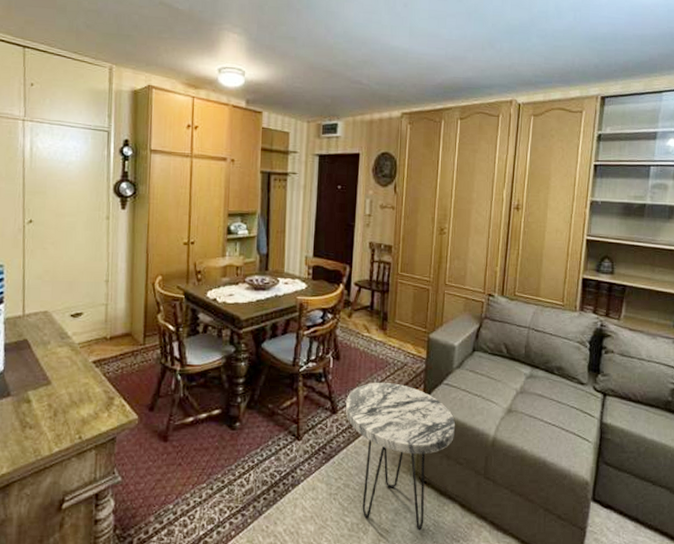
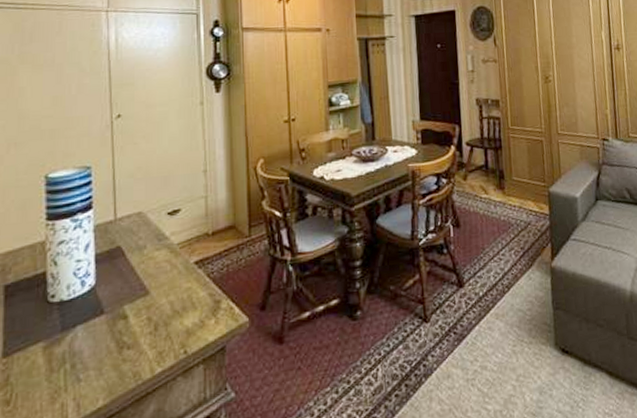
side table: present [346,383,456,531] -> none [472,245,590,409]

